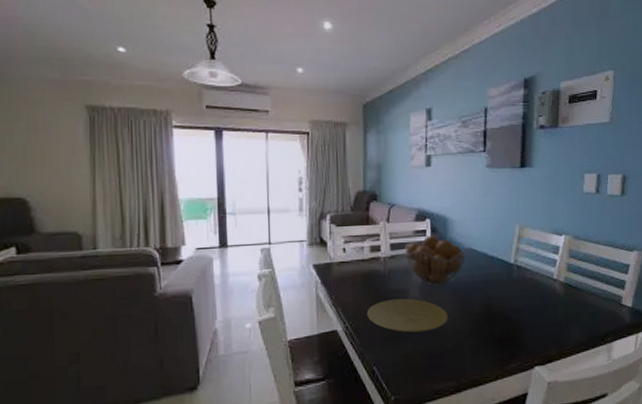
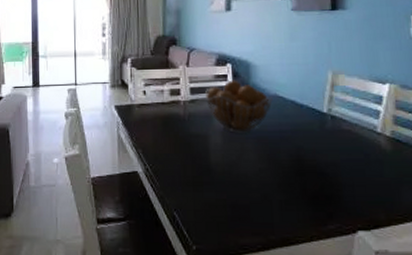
plate: present [366,298,448,333] -> none [167,144,253,180]

